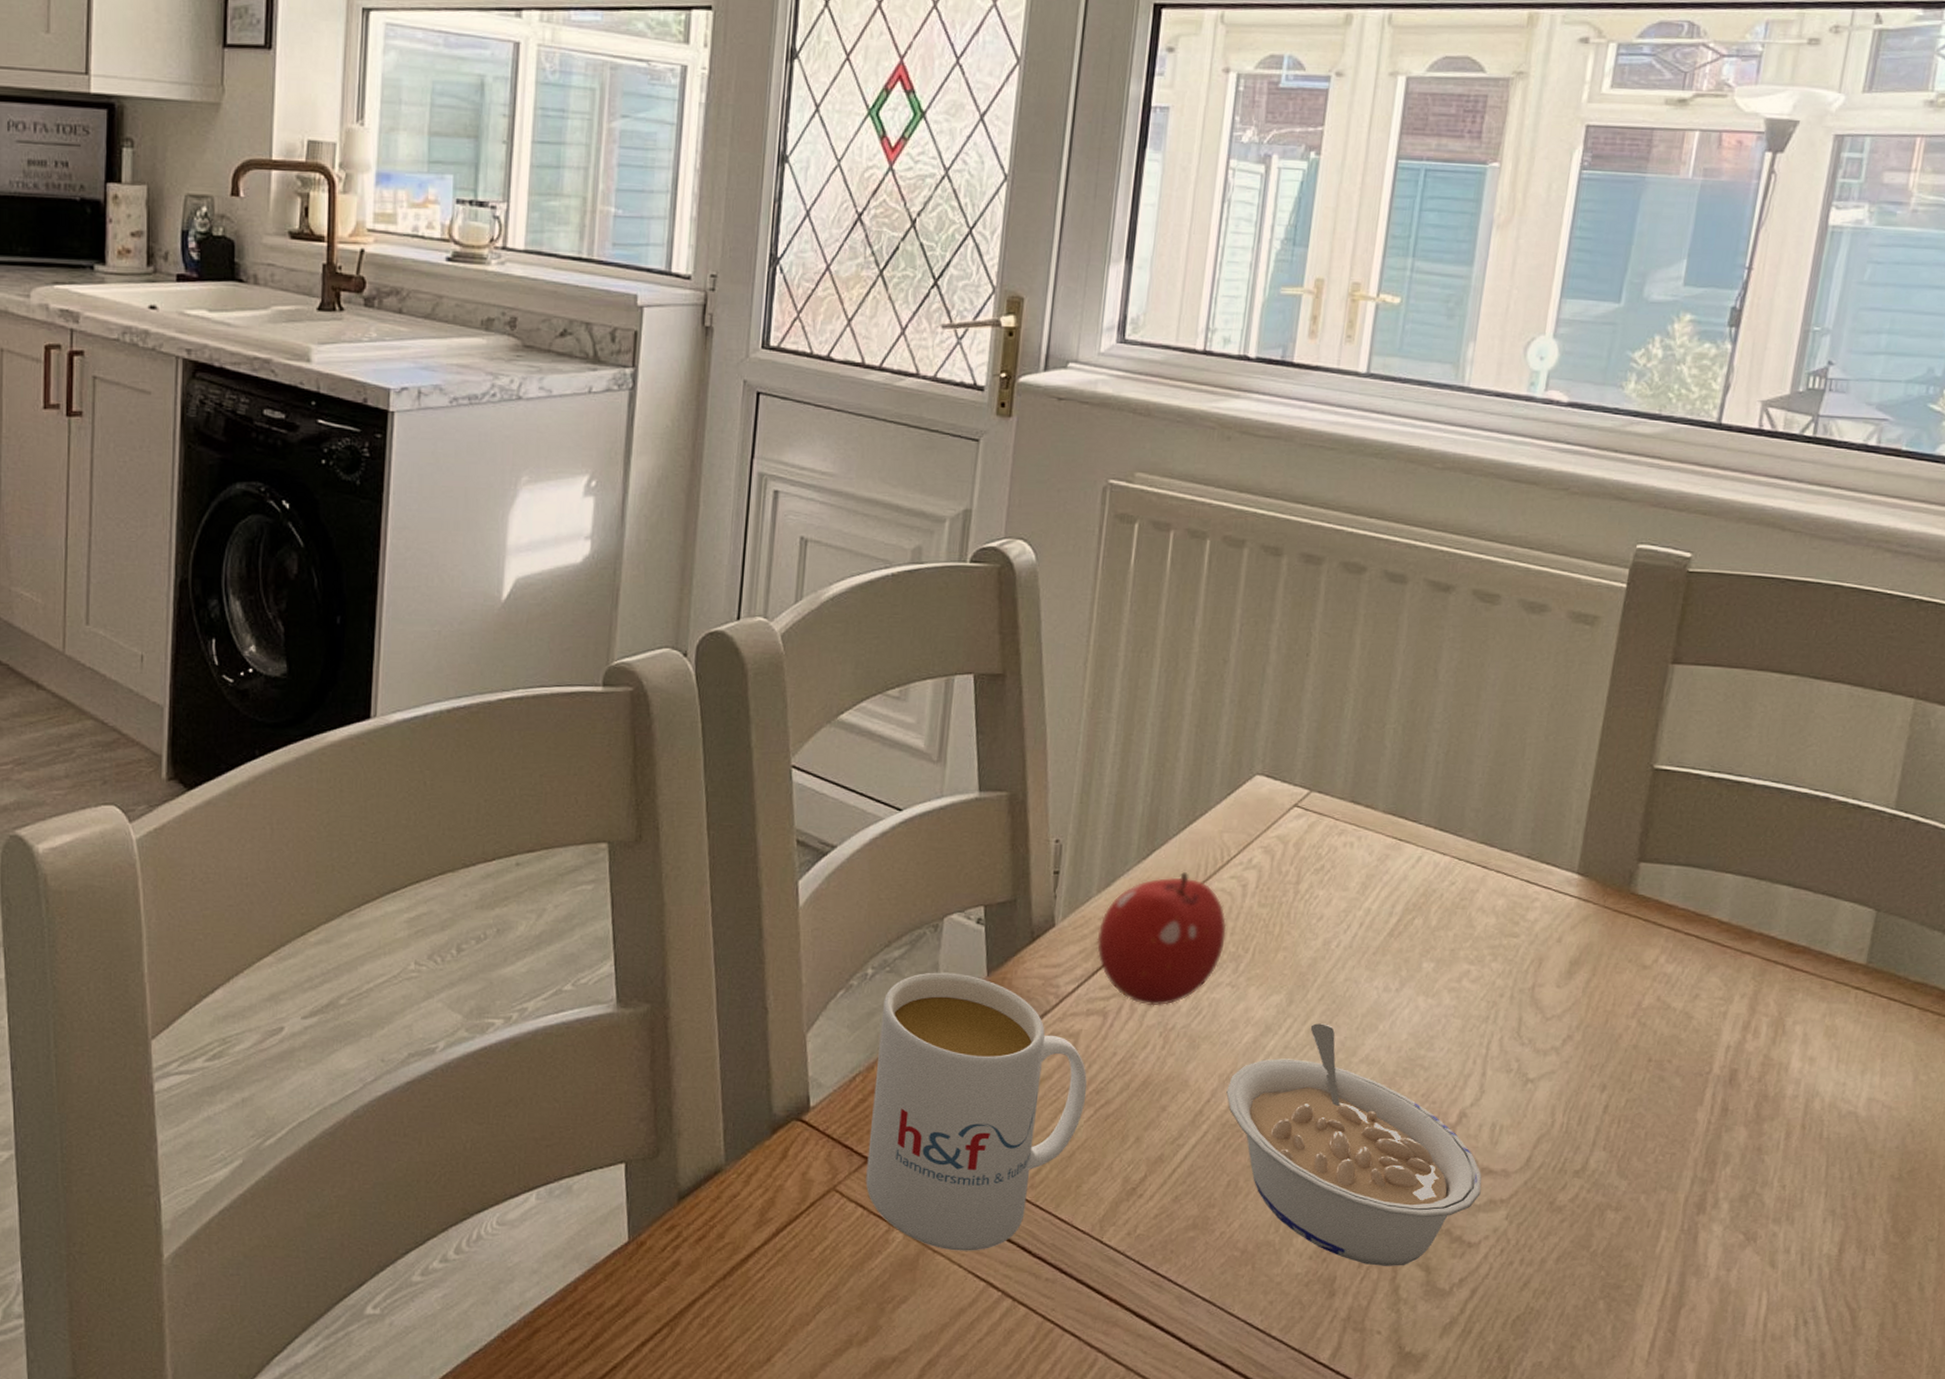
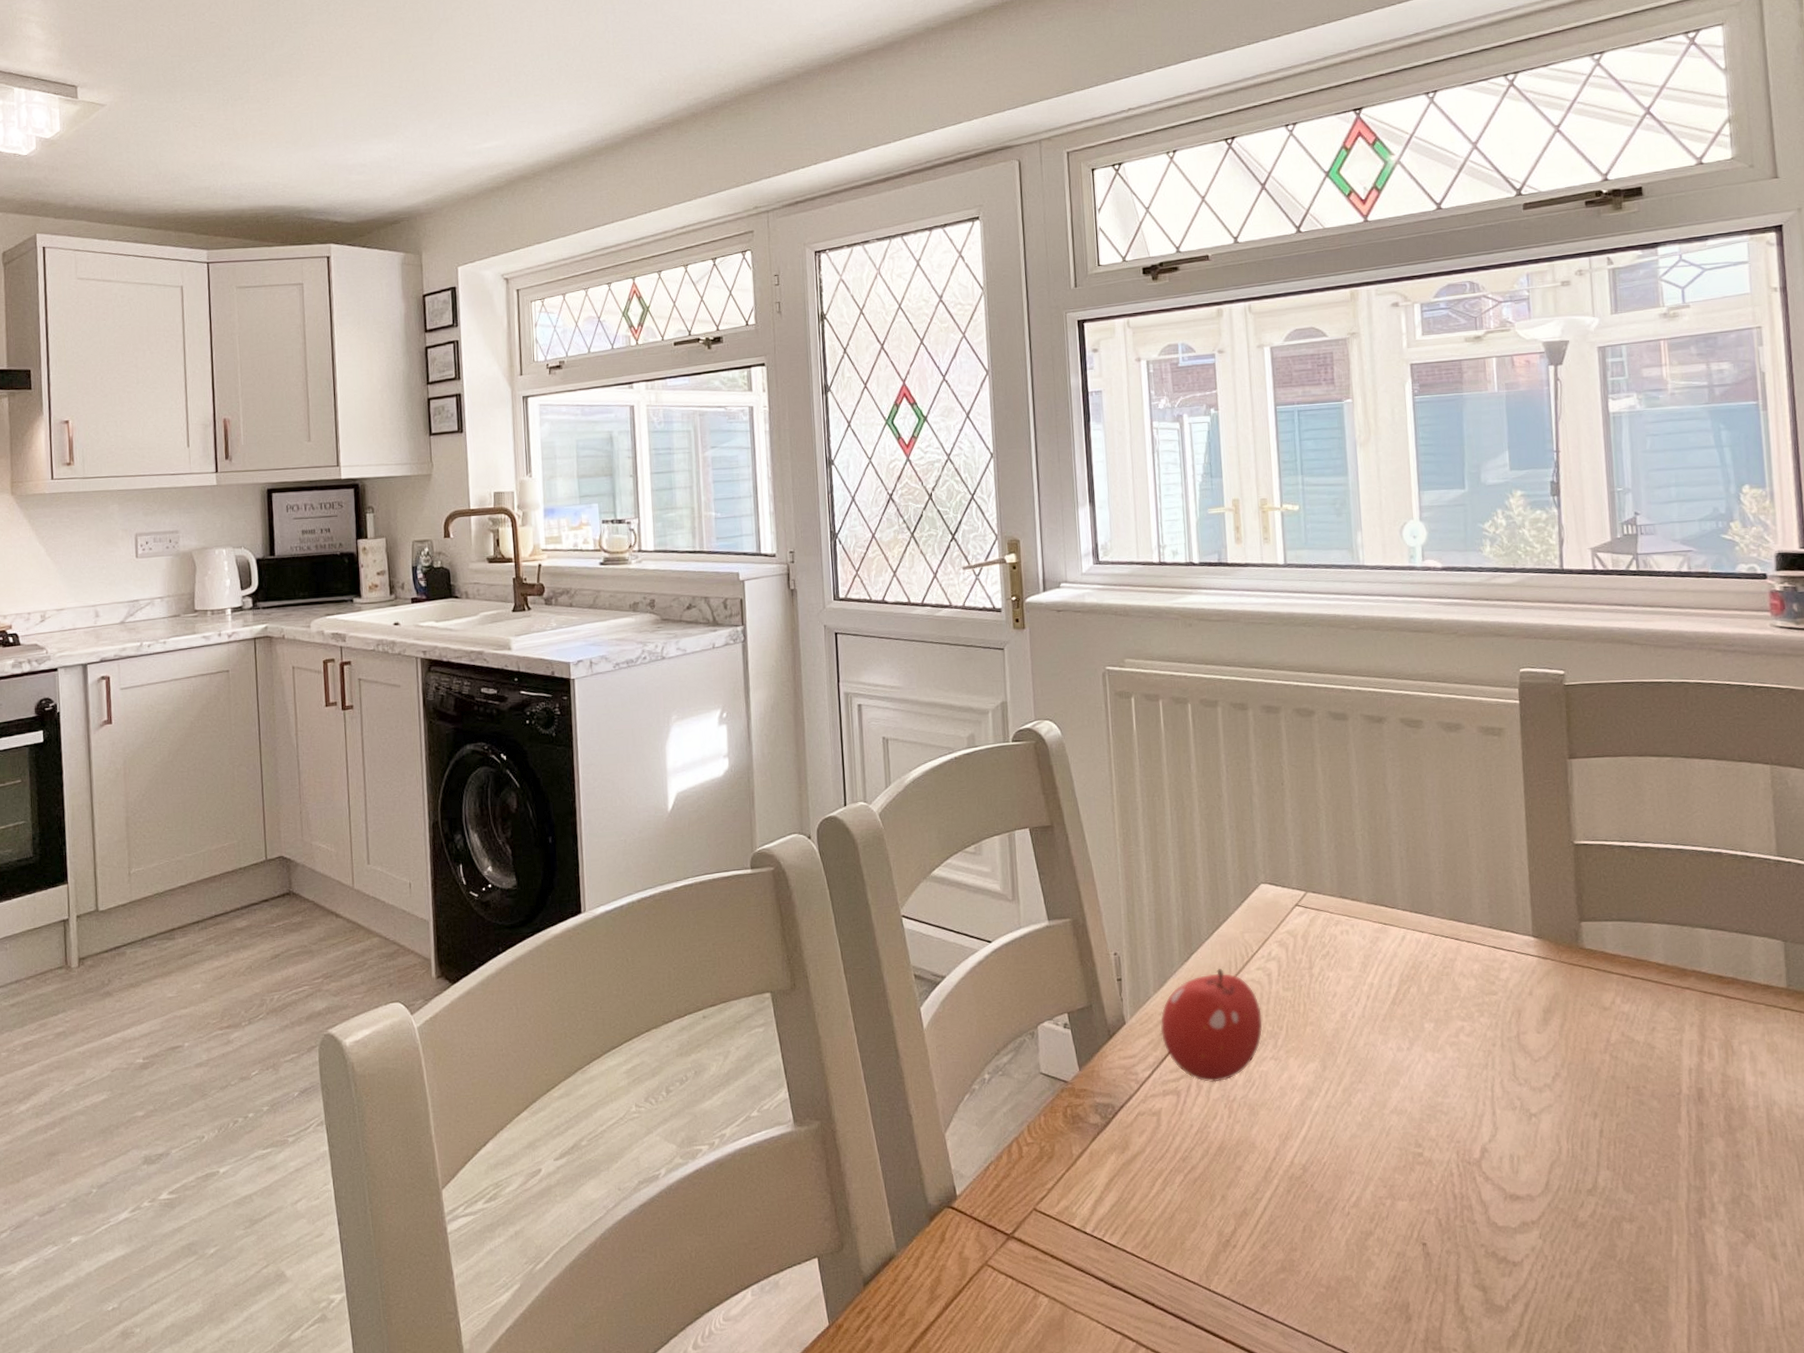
mug: present [865,972,1087,1251] -> none [1001,1071,1176,1309]
legume: present [1226,1023,1482,1266] -> none [1287,1083,1514,1290]

